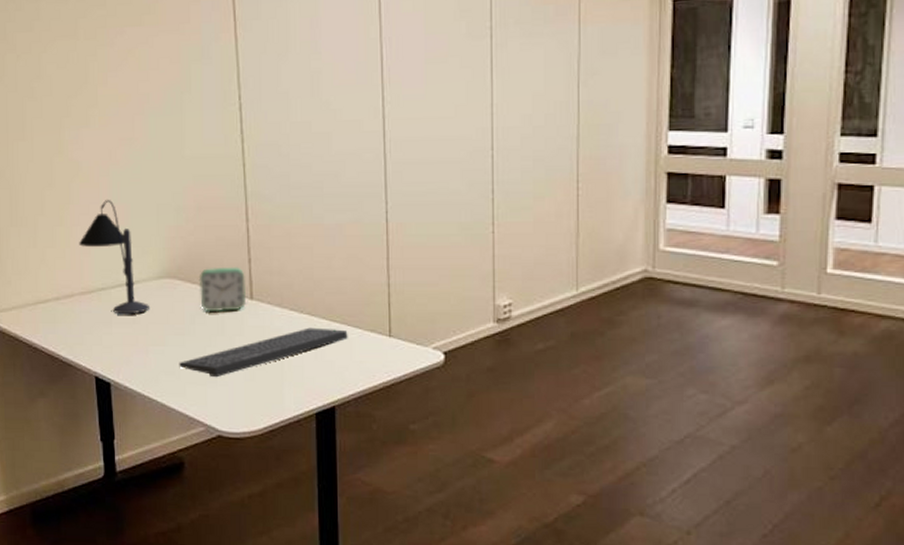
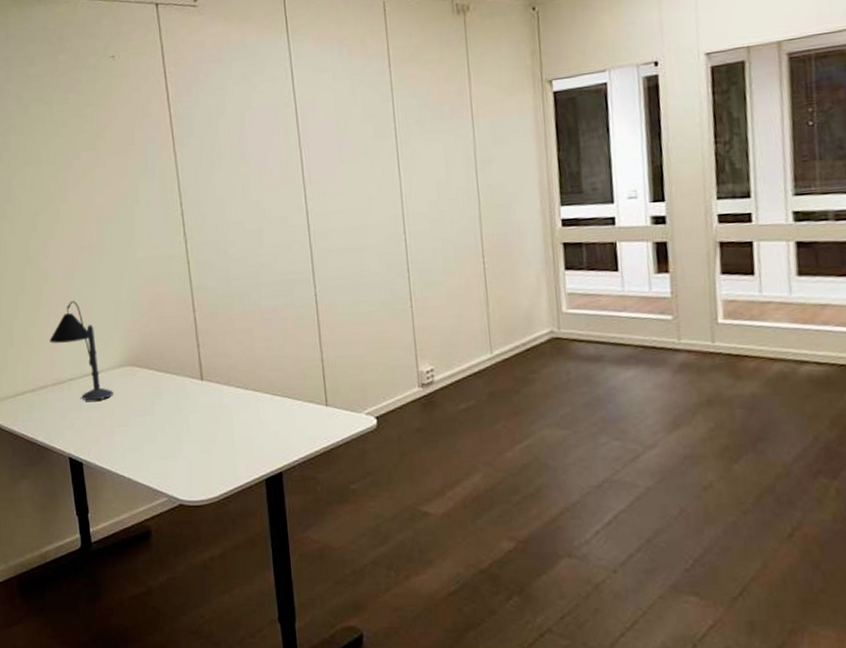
keyboard: present [179,327,348,378] -> none [141,401,289,452]
alarm clock: present [198,267,247,311] -> none [154,352,198,393]

